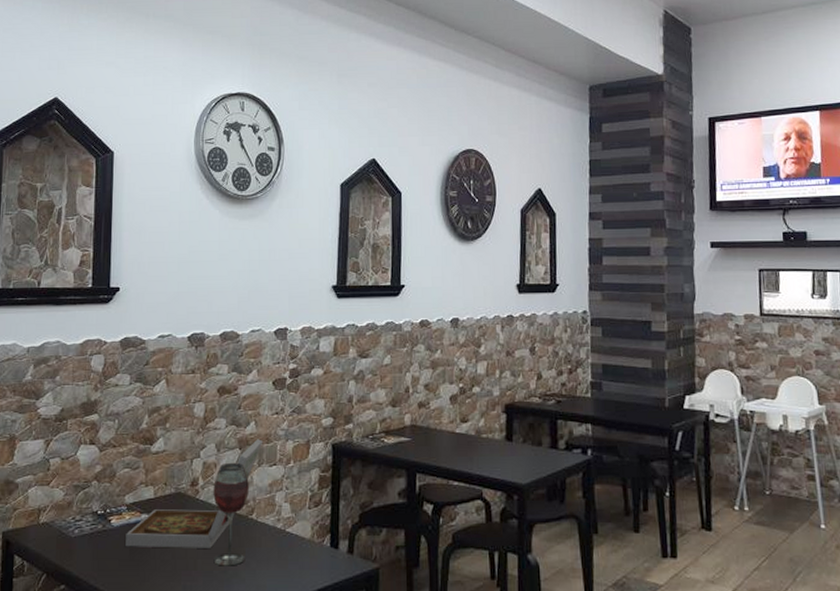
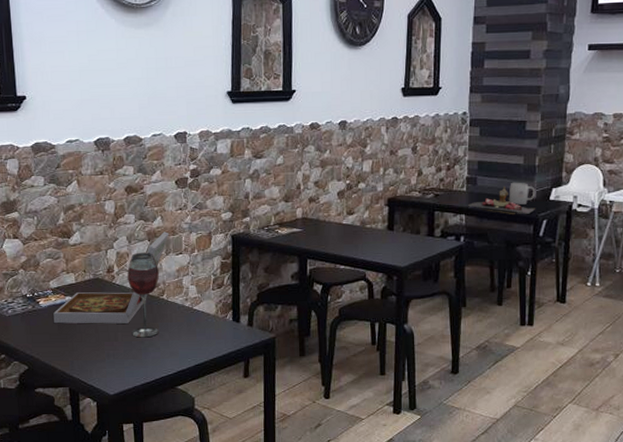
tray: none [593,393,670,425] -> present [467,187,536,214]
mug: none [637,388,667,414] -> present [508,182,535,205]

